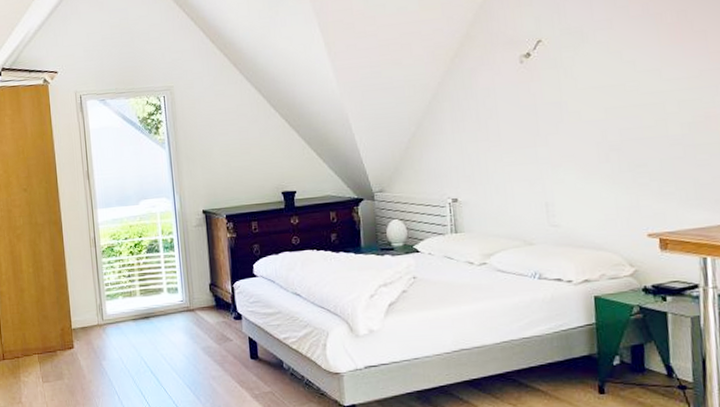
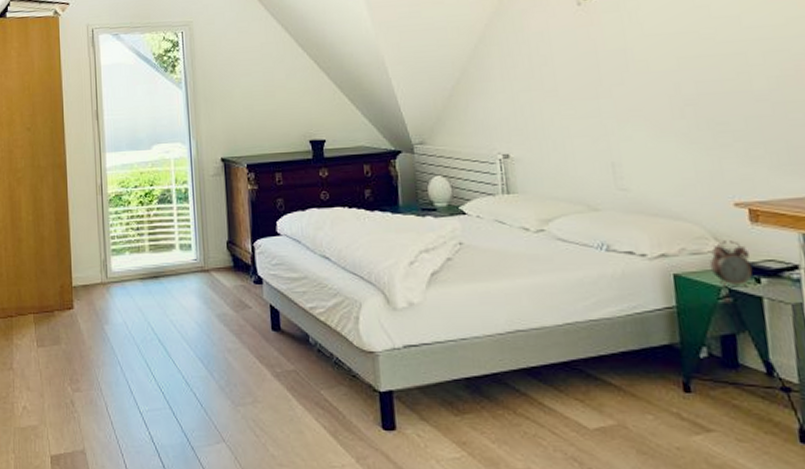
alarm clock: none [625,266,661,305] -> present [709,240,753,288]

